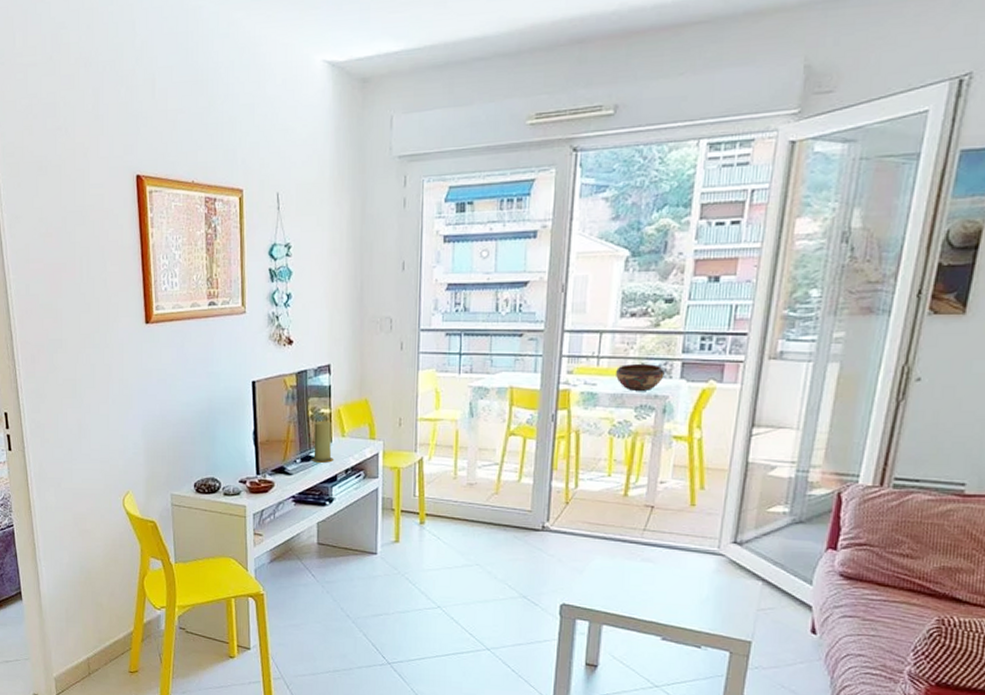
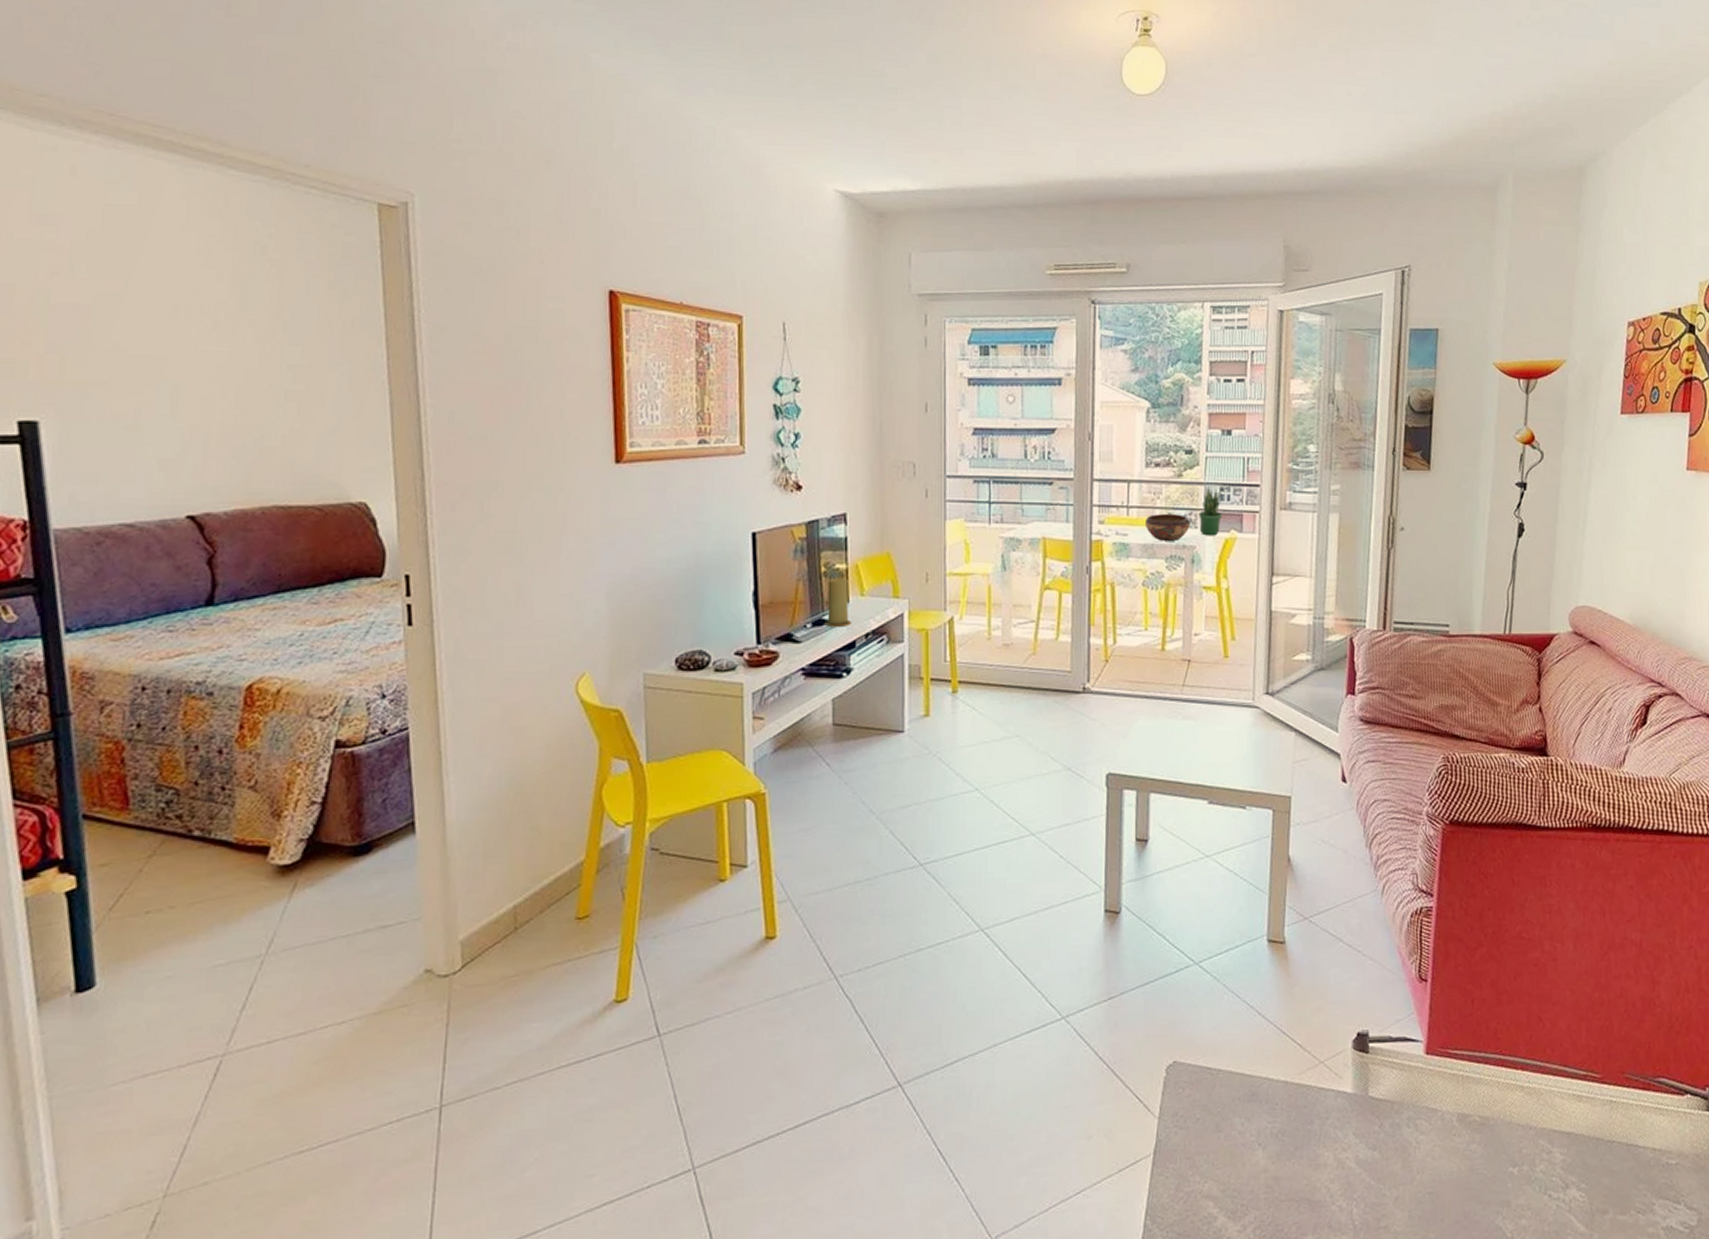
planter: none [674,336,703,386] -> present [1199,487,1223,536]

